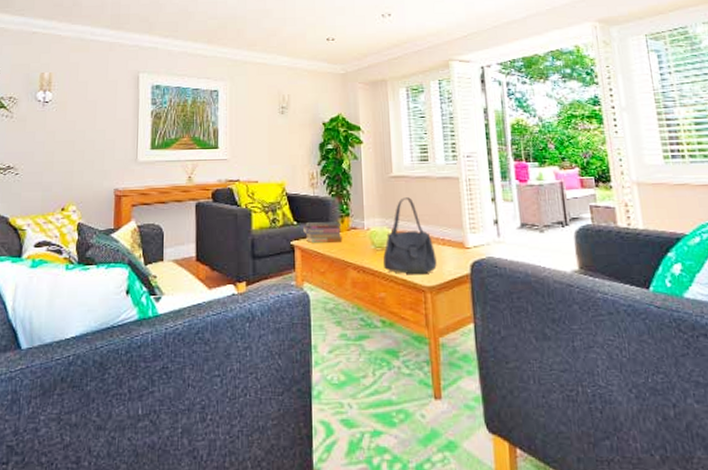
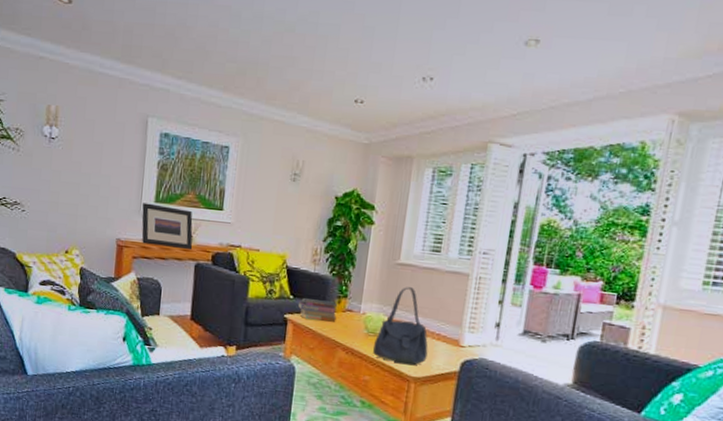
picture frame: none [139,151,192,191] -> present [141,203,193,251]

